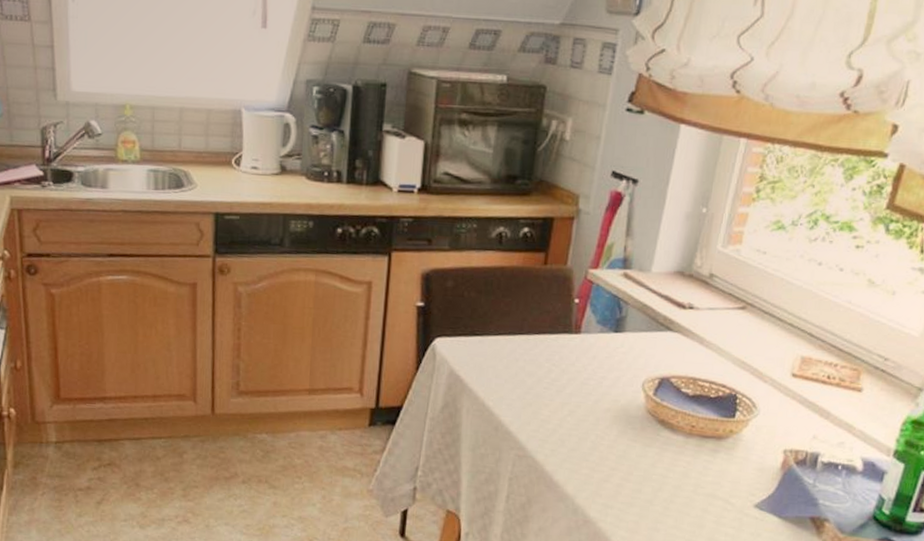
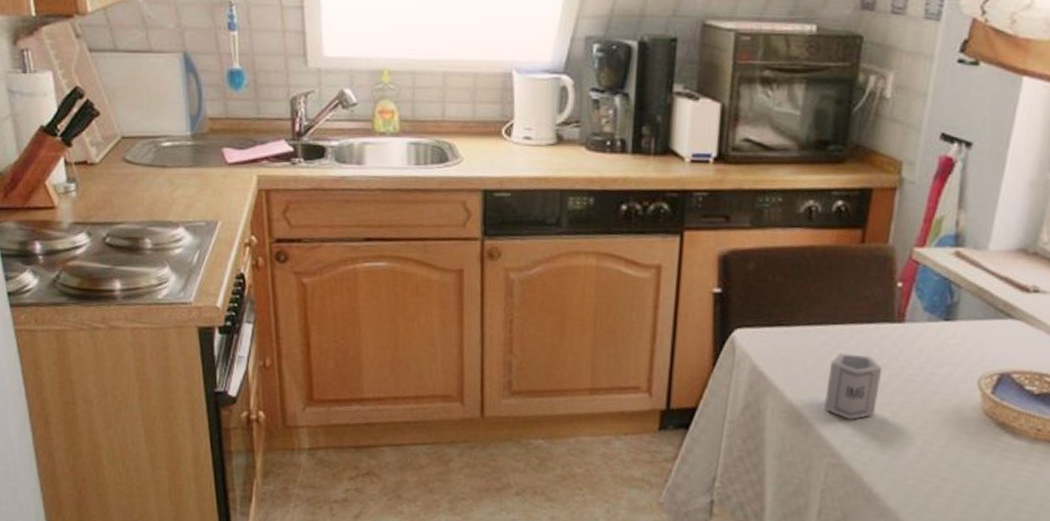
cup: none [512,359,562,417] -> present [824,353,883,420]

